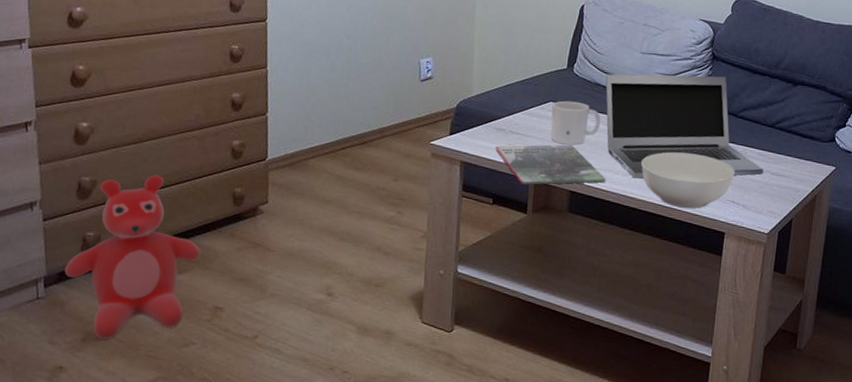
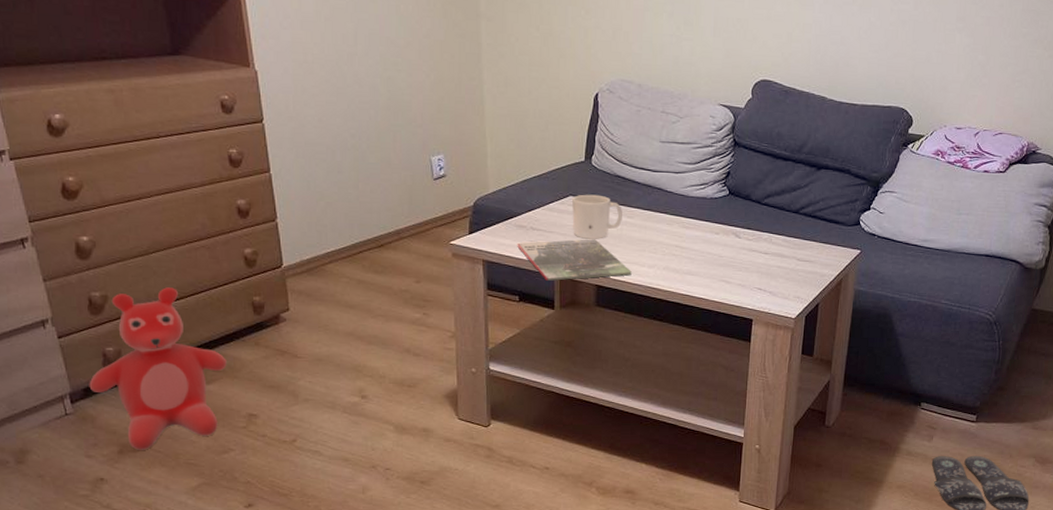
laptop: present [605,74,764,179] -> none [625,163,789,270]
bowl: present [641,152,735,209] -> none [666,242,761,297]

